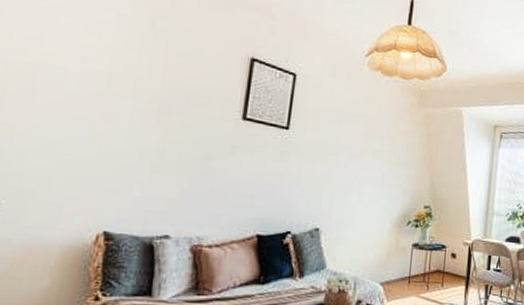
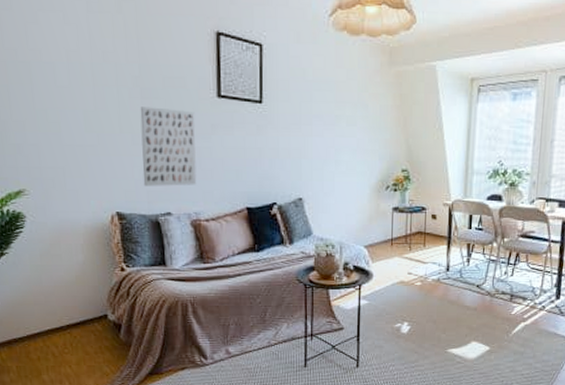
wall art: none [142,121,215,207] -> present [140,107,197,186]

